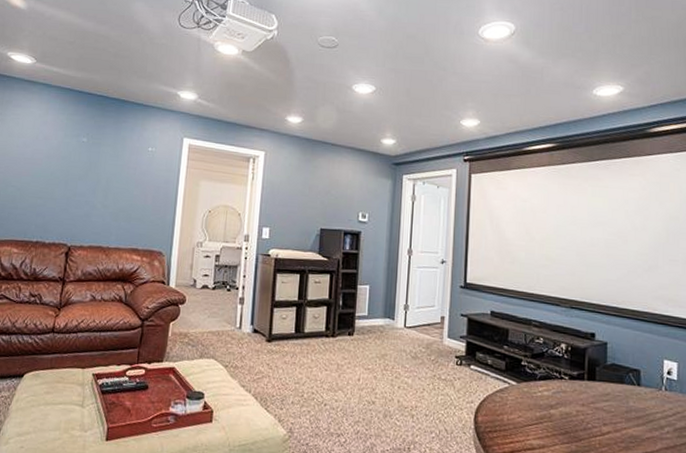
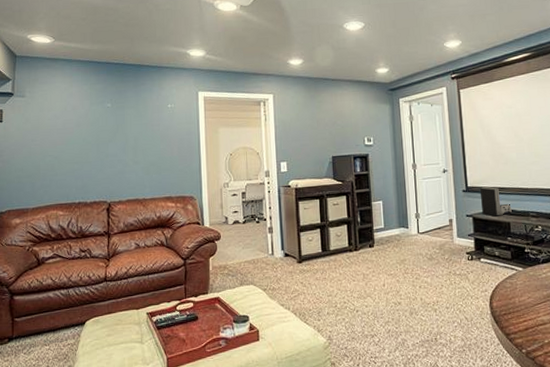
video game console: none [478,286,512,321] -> present [480,187,512,217]

